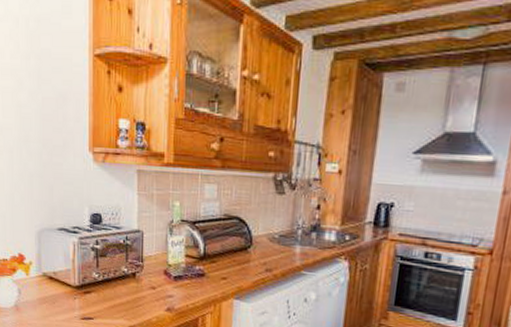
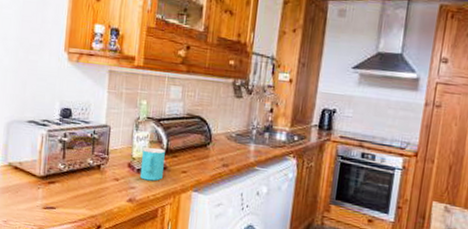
cup: none [177,252,203,289] -> present [140,147,165,181]

